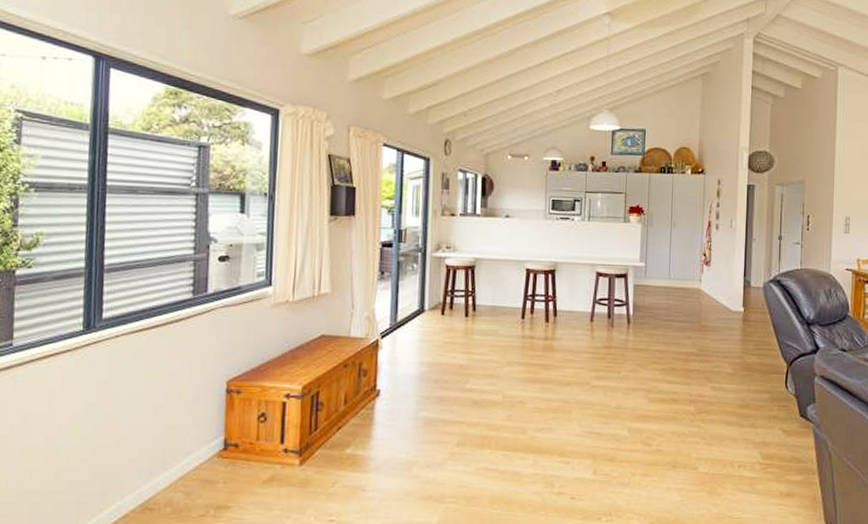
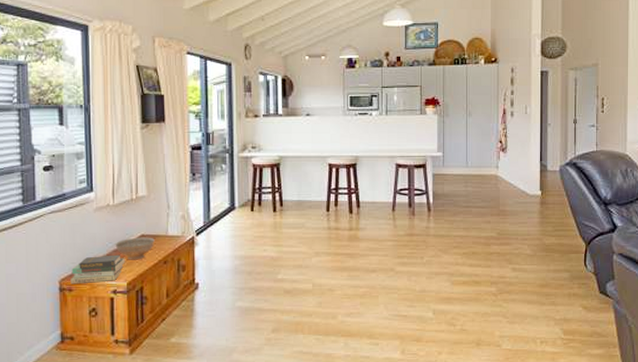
books: none [239,355,302,386] -> present [70,254,125,285]
decorative bowl: none [291,337,336,362] -> present [115,237,155,260]

